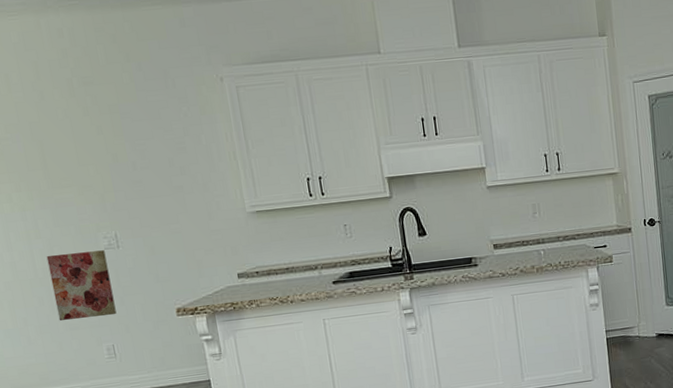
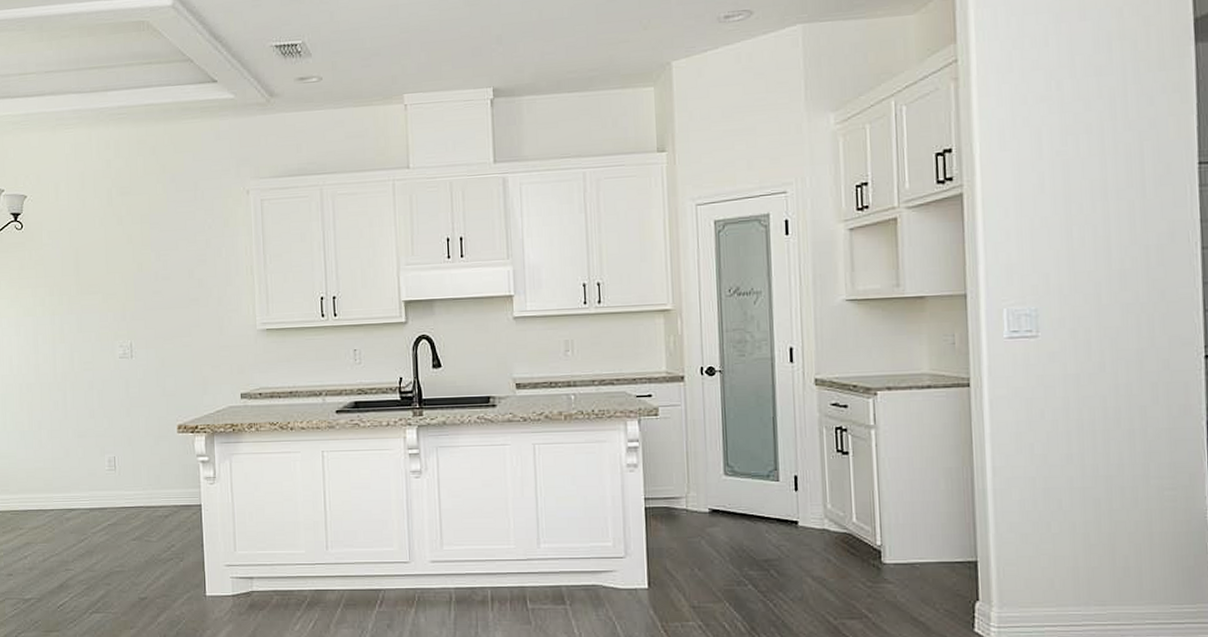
wall art: present [46,250,117,321] -> none [66,359,122,427]

